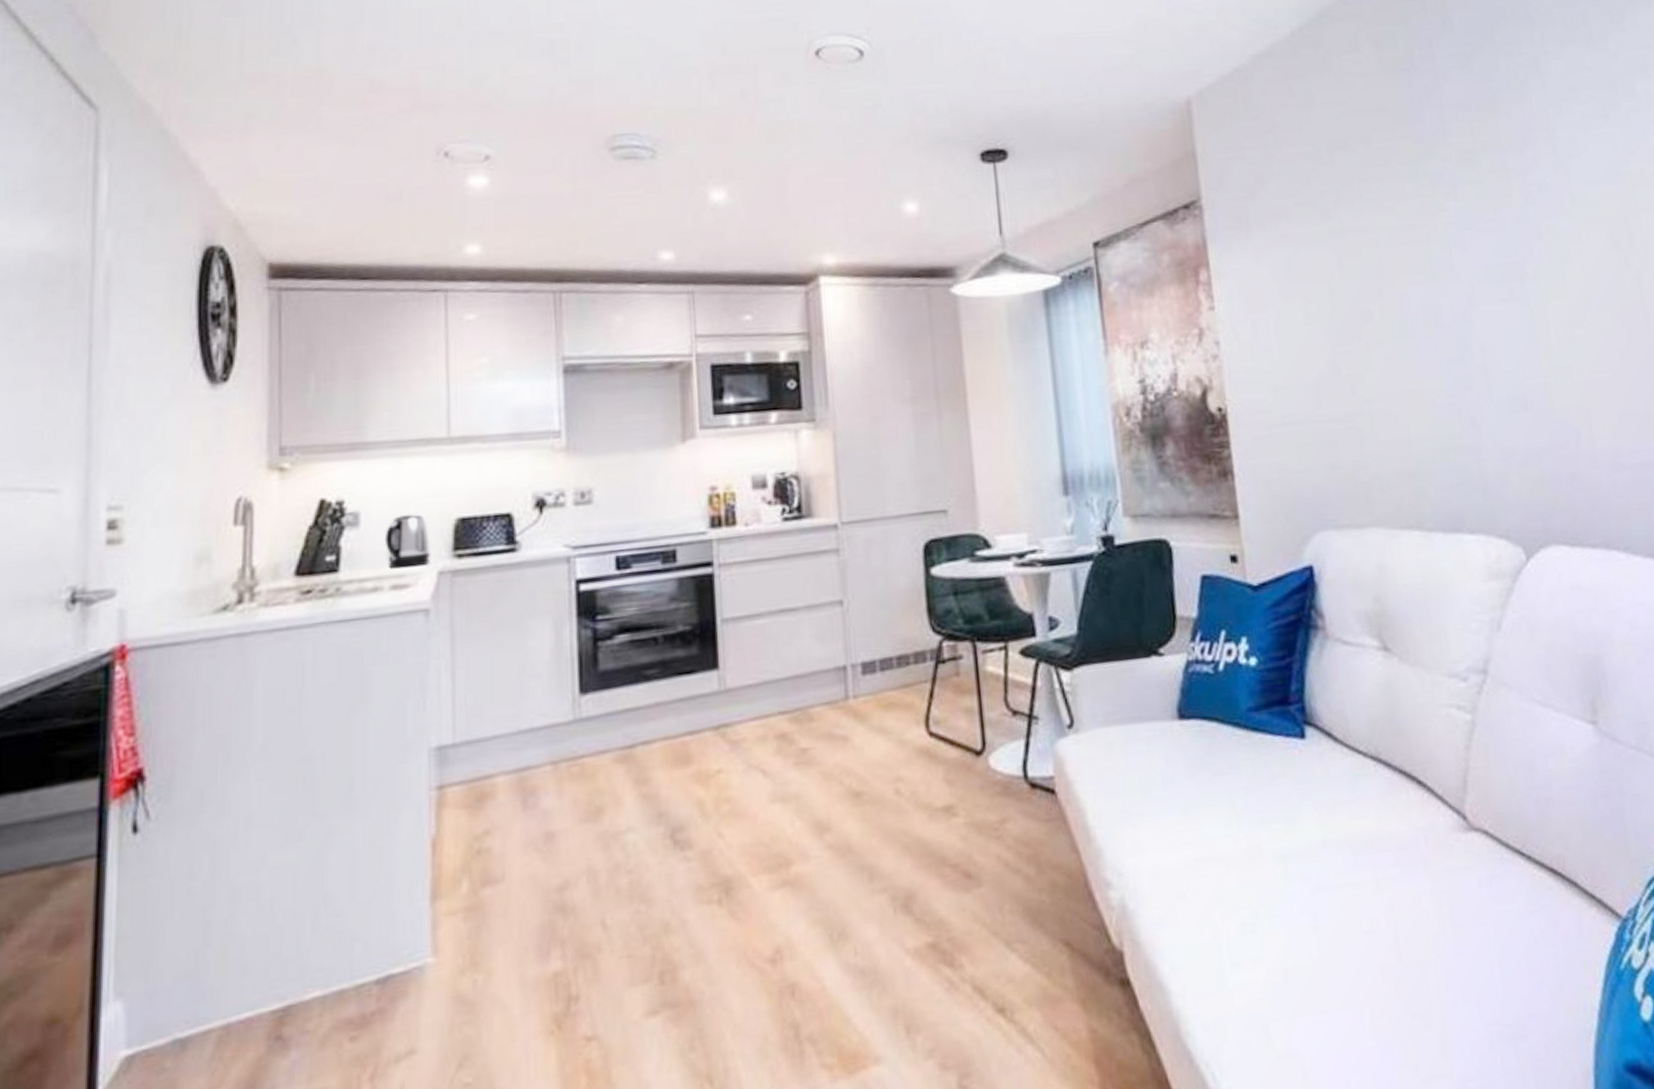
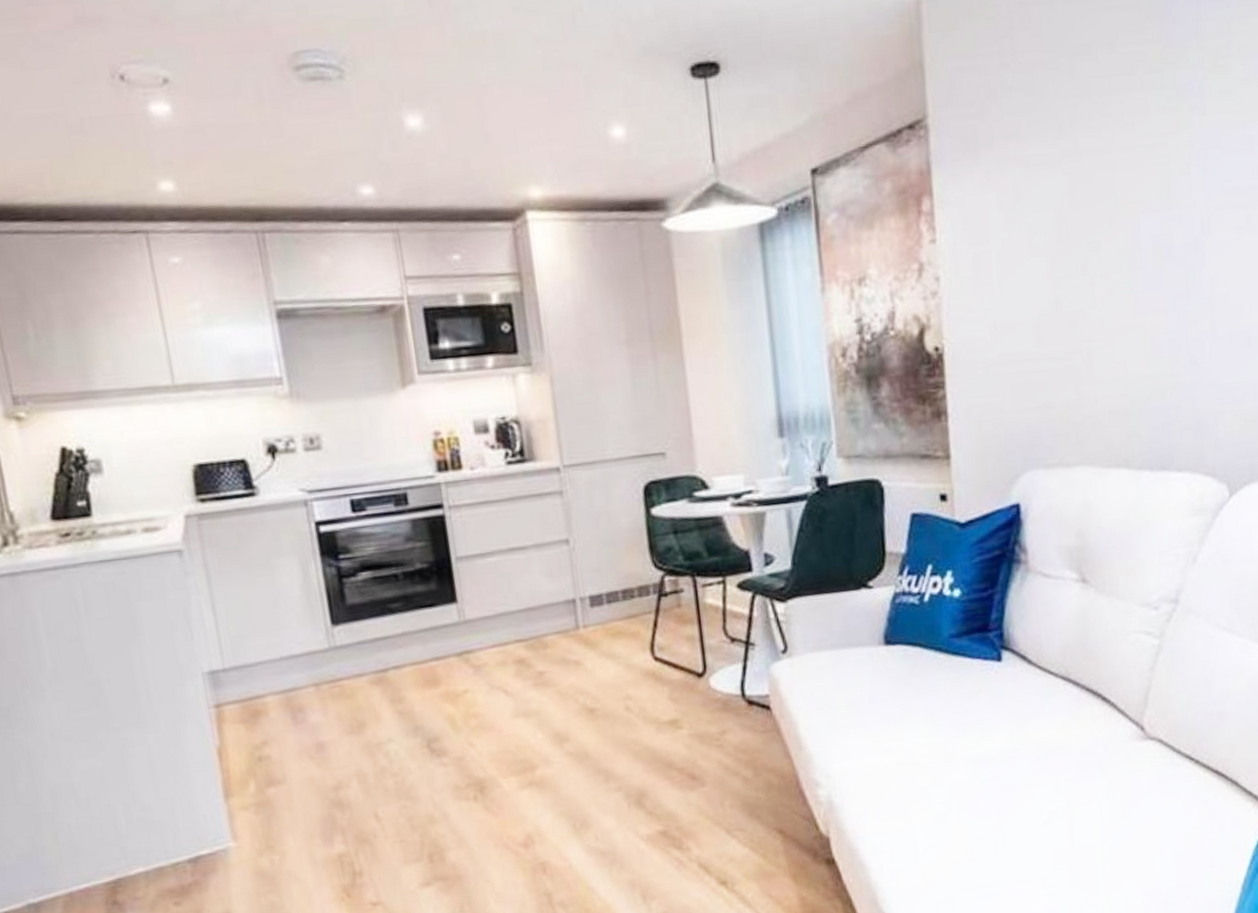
kettle: present [386,514,430,568] -> none [129,461,176,512]

